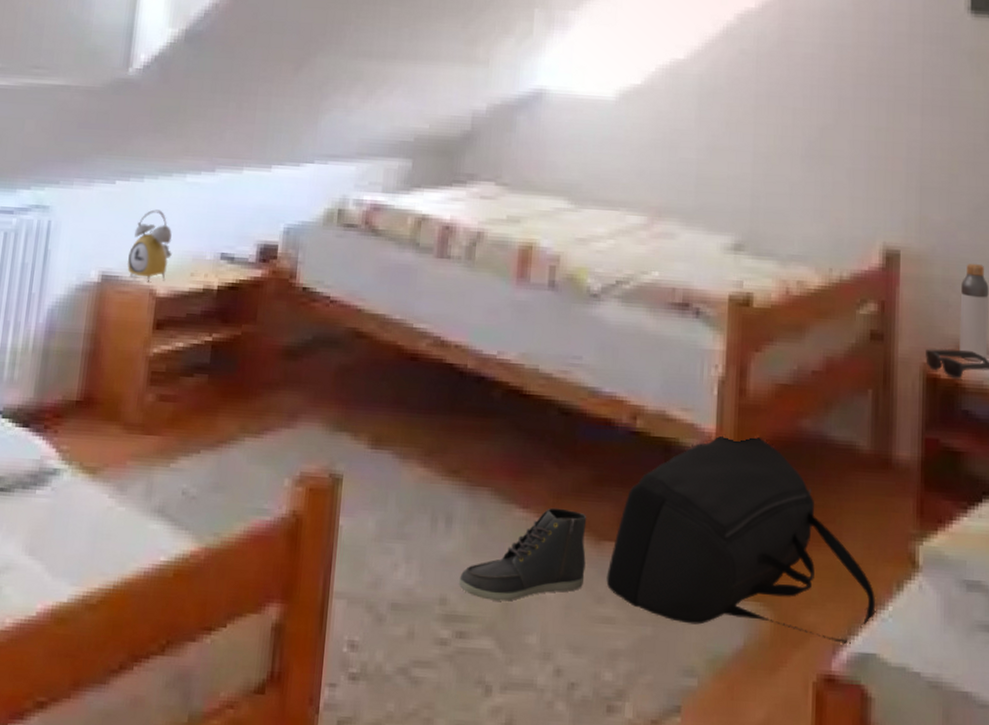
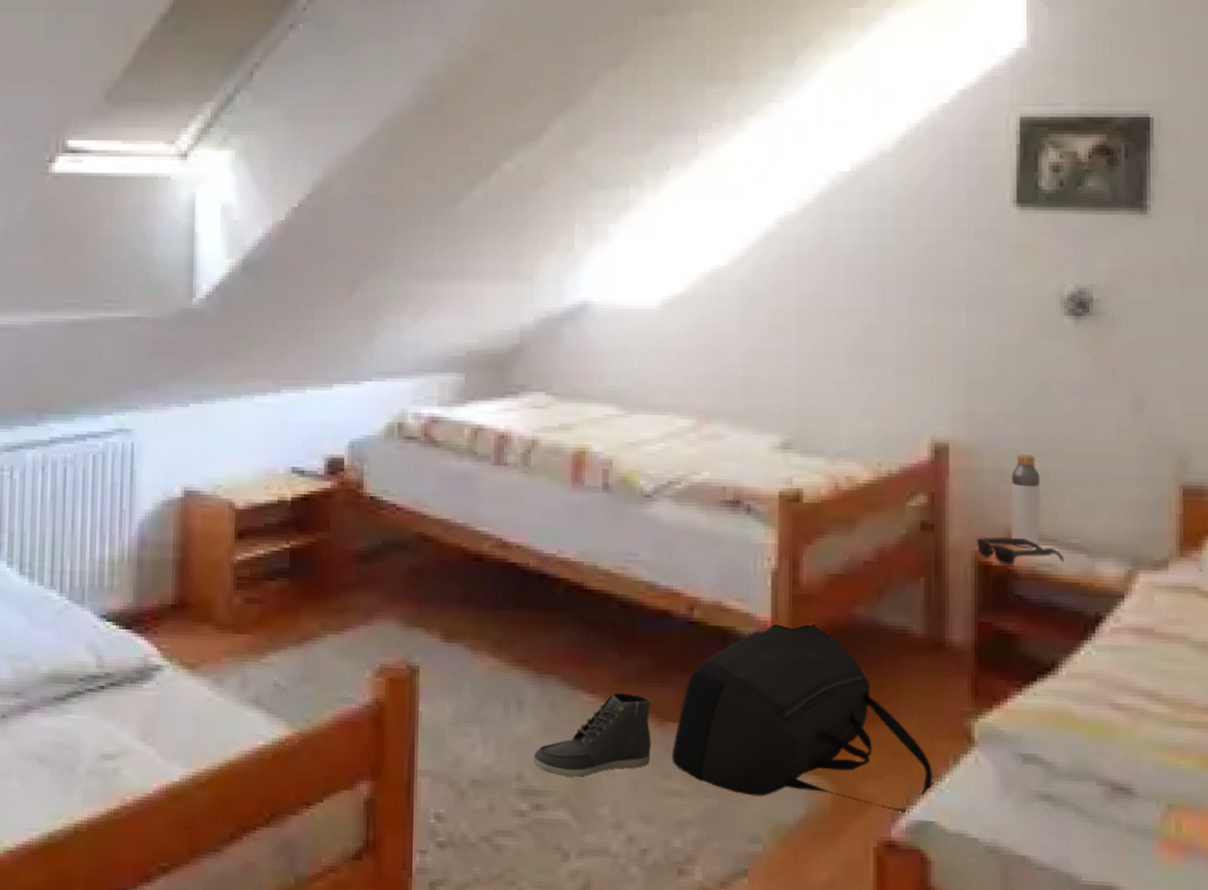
alarm clock: present [127,209,172,283] -> none [207,429,247,496]

